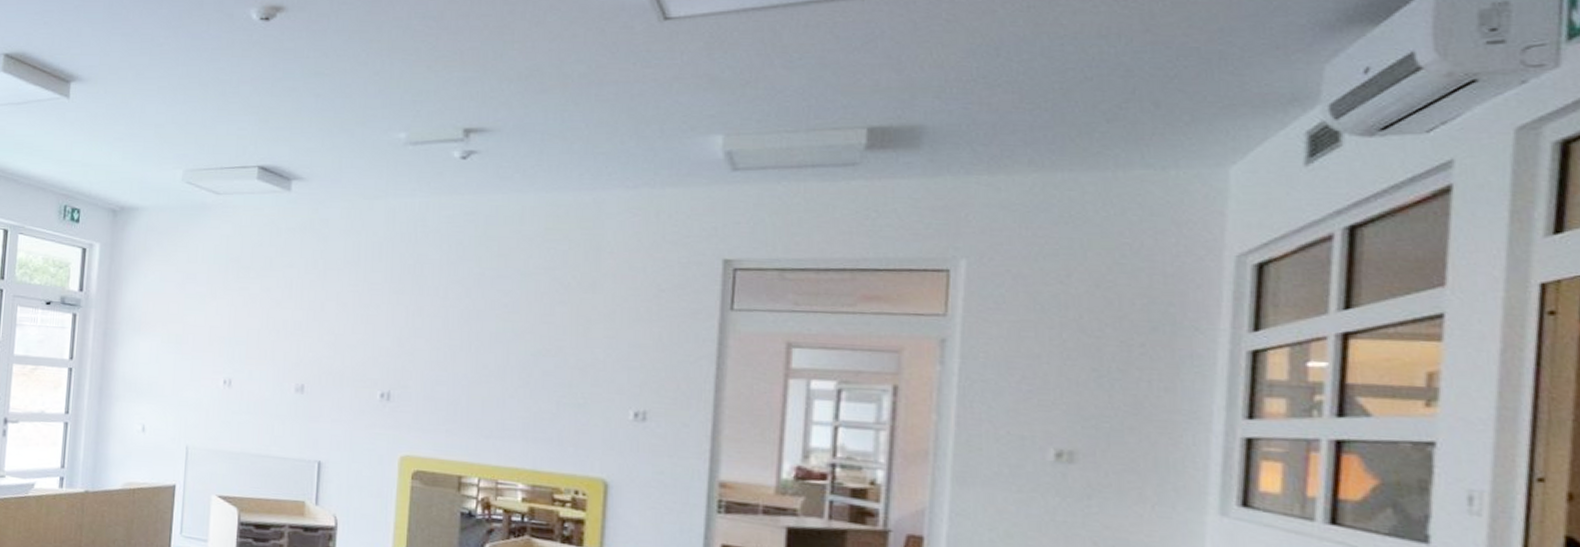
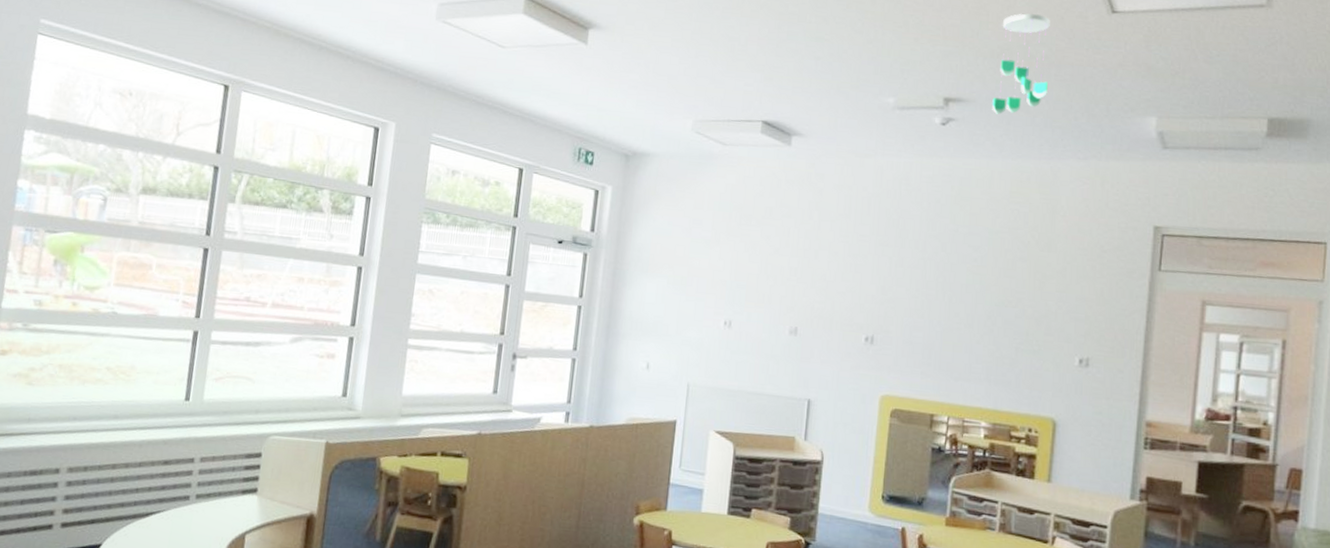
ceiling mobile: none [521,27,588,143] -> present [992,13,1050,114]

